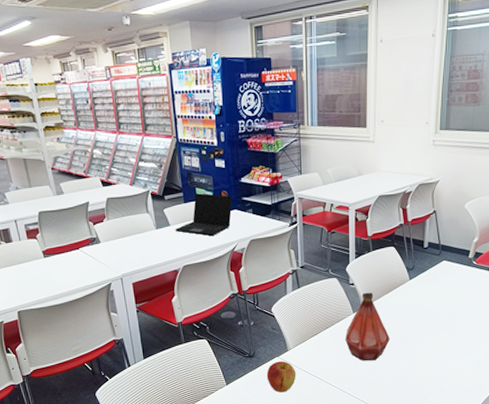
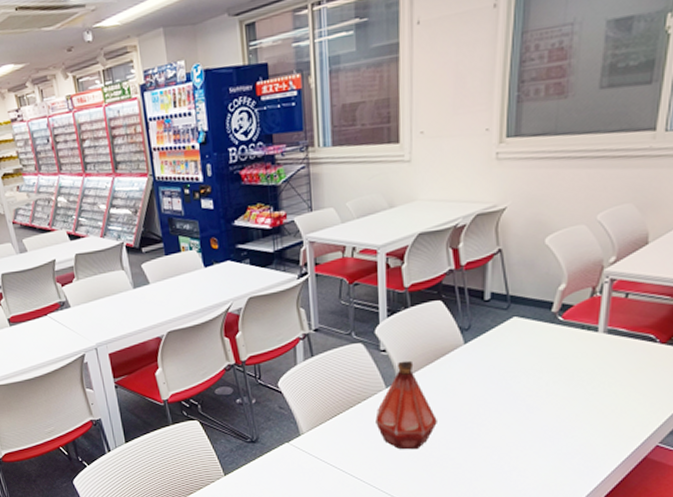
laptop: present [175,193,232,236] -> none [156,242,224,294]
apple: present [266,361,296,393] -> none [274,448,312,487]

